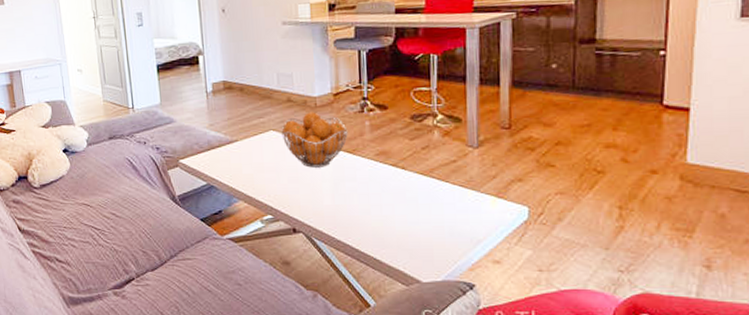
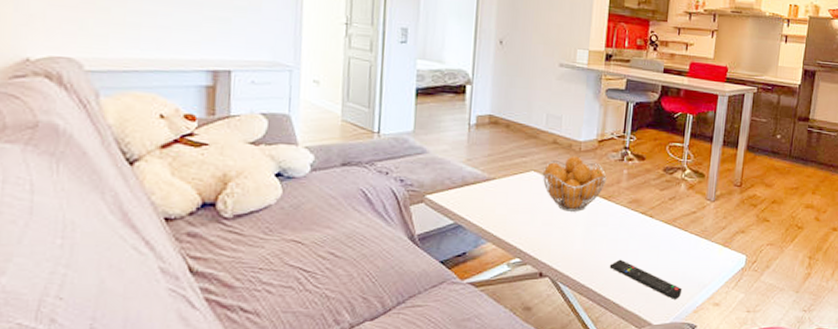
remote control: none [364,214,452,256] -> present [609,259,683,299]

